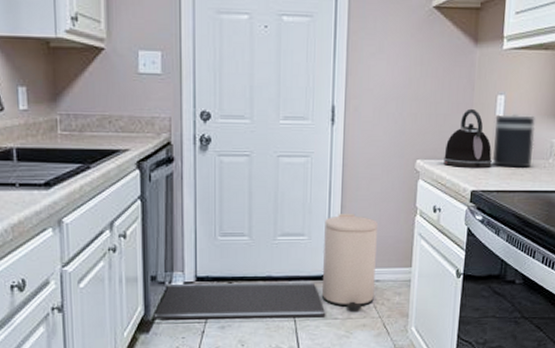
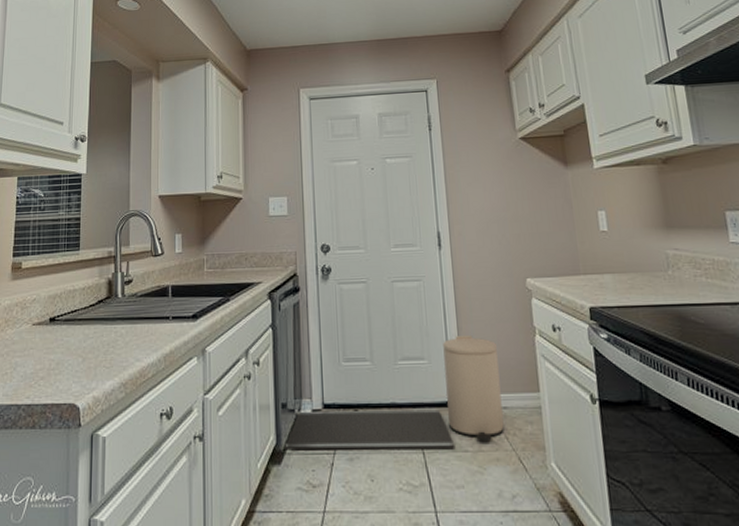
kettle: present [443,108,492,169] -> none [553,225,606,285]
cylinder: present [493,113,535,169] -> none [600,227,649,283]

